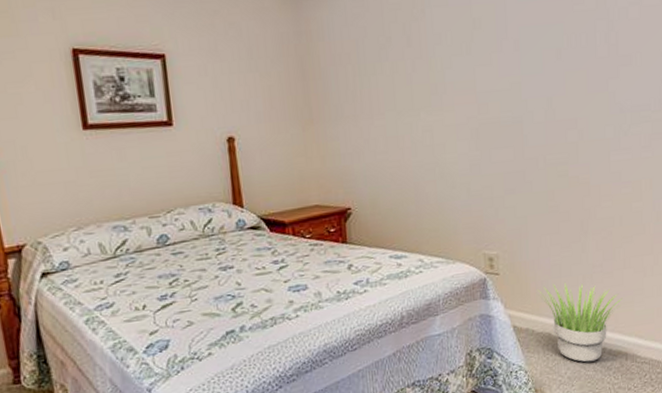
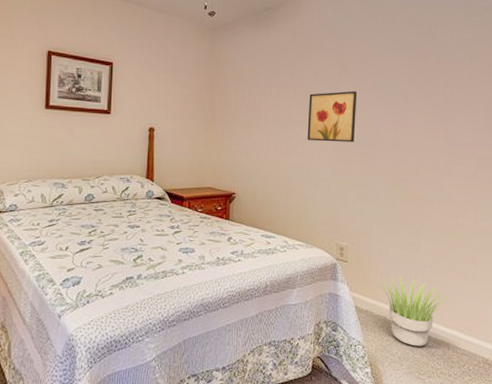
wall art: none [433,53,497,128] -> present [307,91,358,143]

